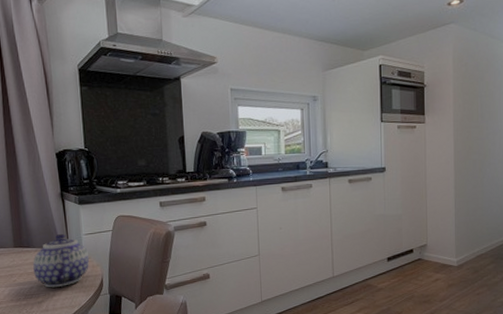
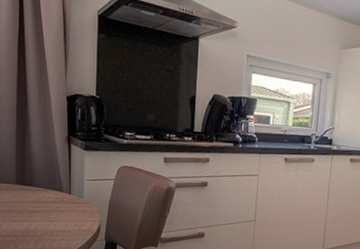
teapot: present [33,233,90,288] -> none [33,176,90,228]

